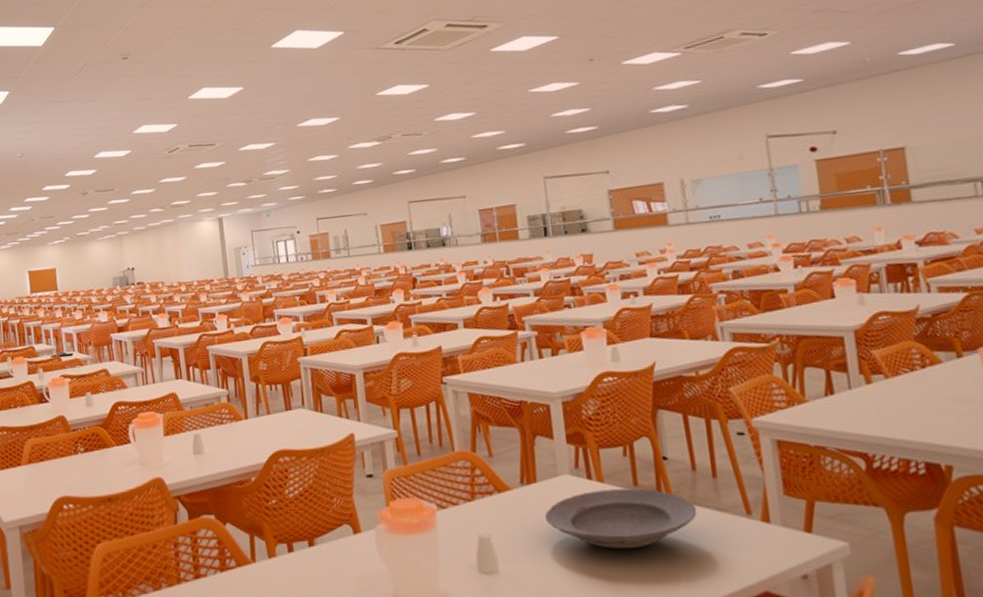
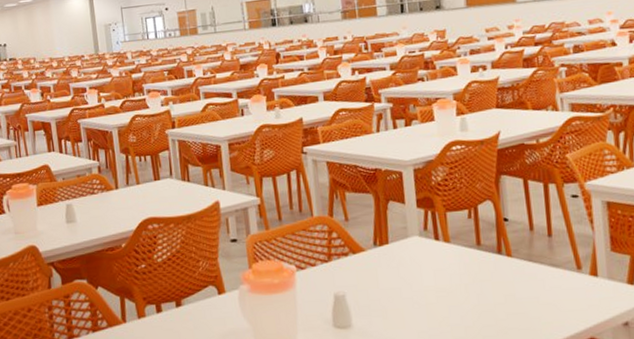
plate: present [545,488,697,550] -> none [396,247,533,303]

